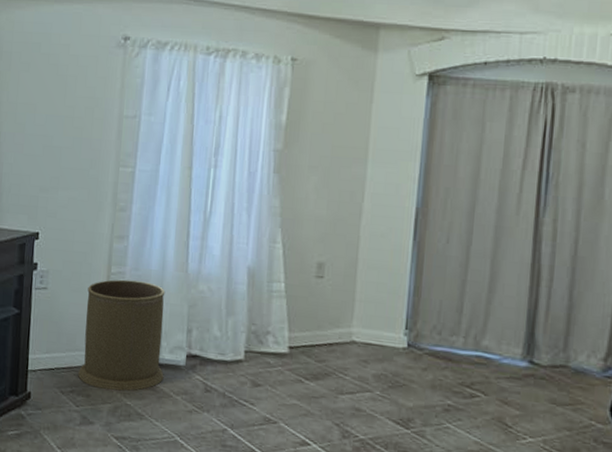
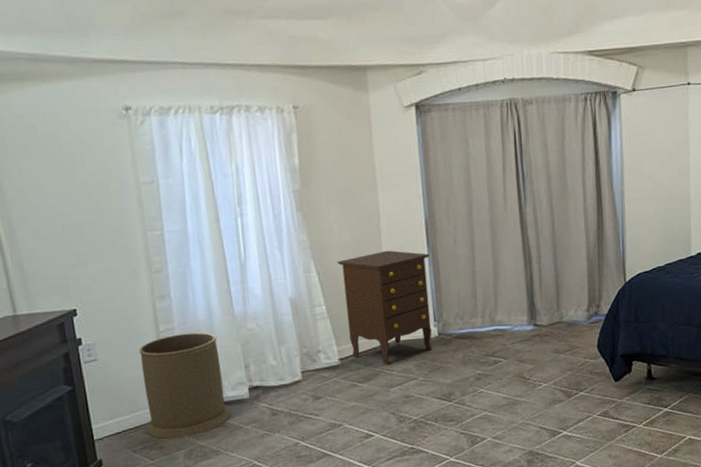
dresser: none [304,234,415,368] -> present [337,250,432,366]

